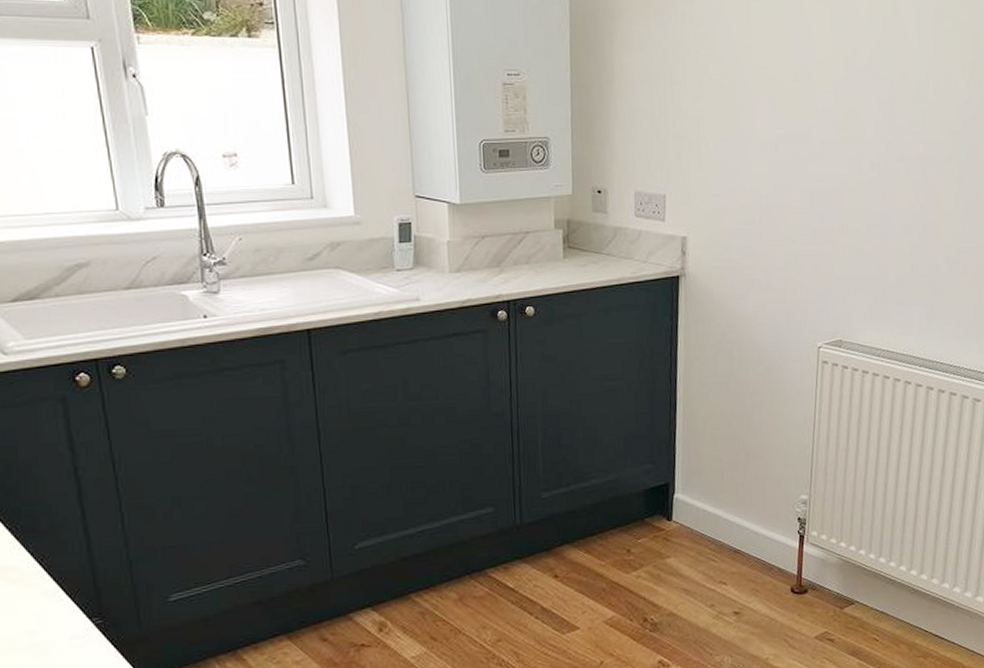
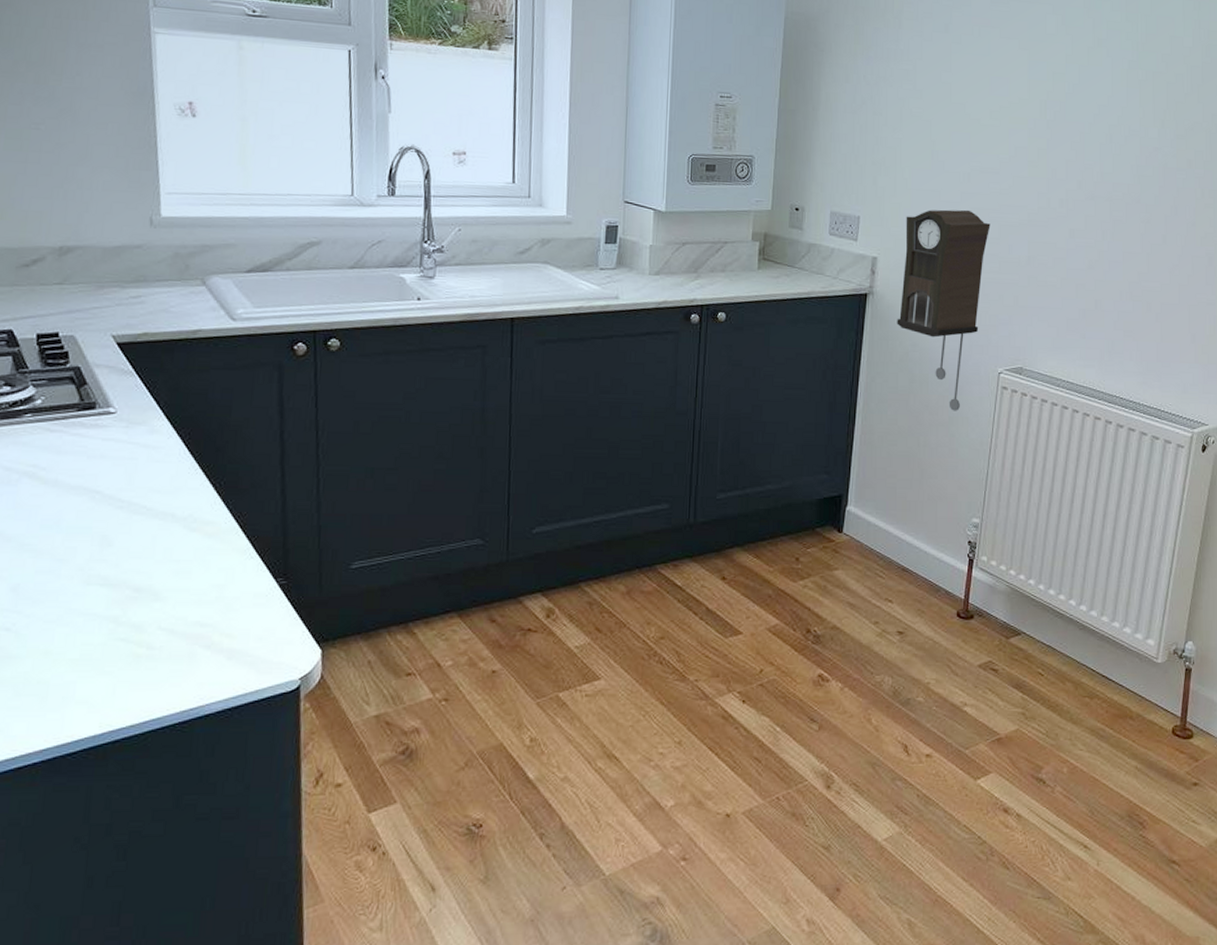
pendulum clock: none [711,180,801,390] -> present [897,209,991,411]

